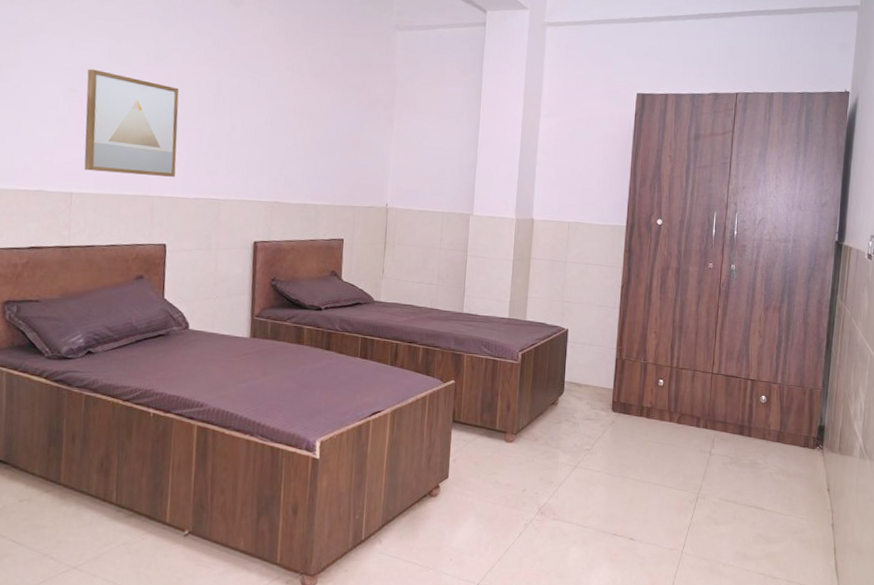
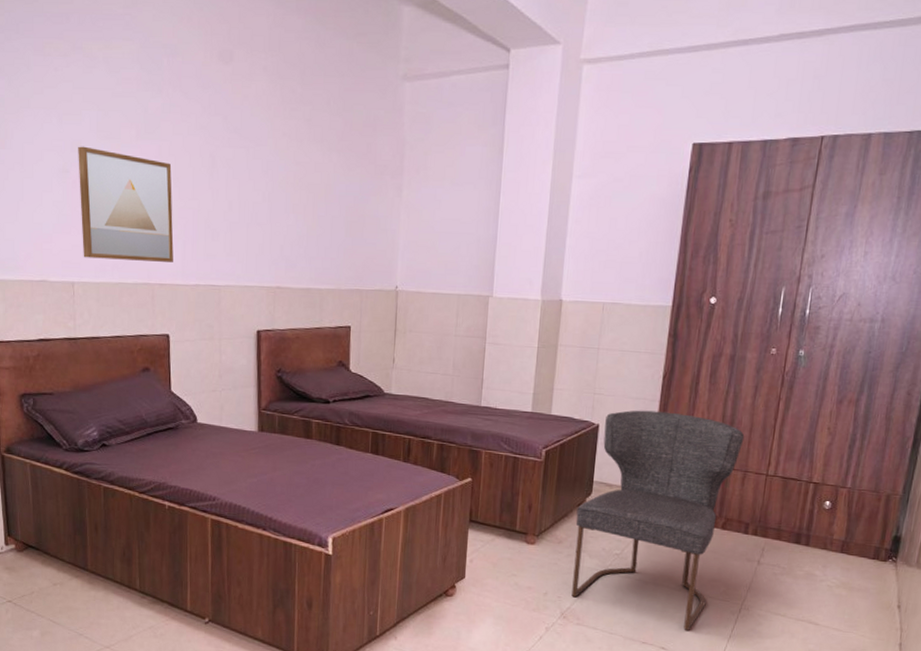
chair: none [548,316,692,520] -> present [571,410,745,630]

